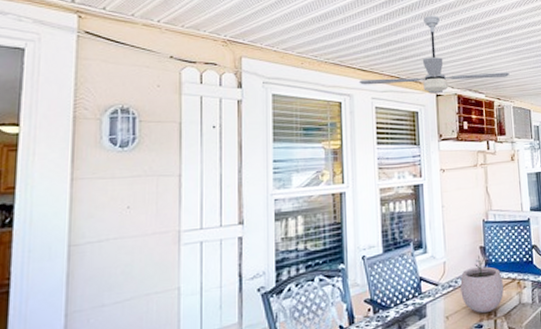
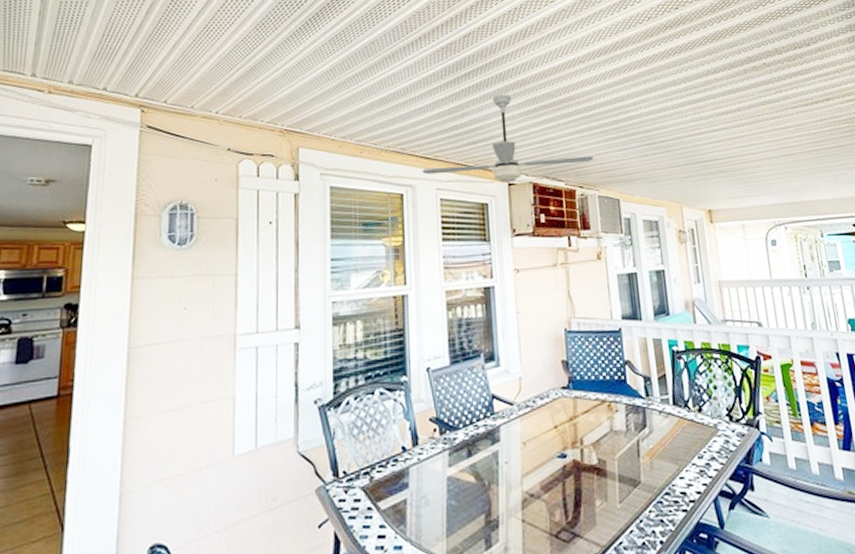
plant pot: present [460,255,504,313] -> none [539,371,591,440]

